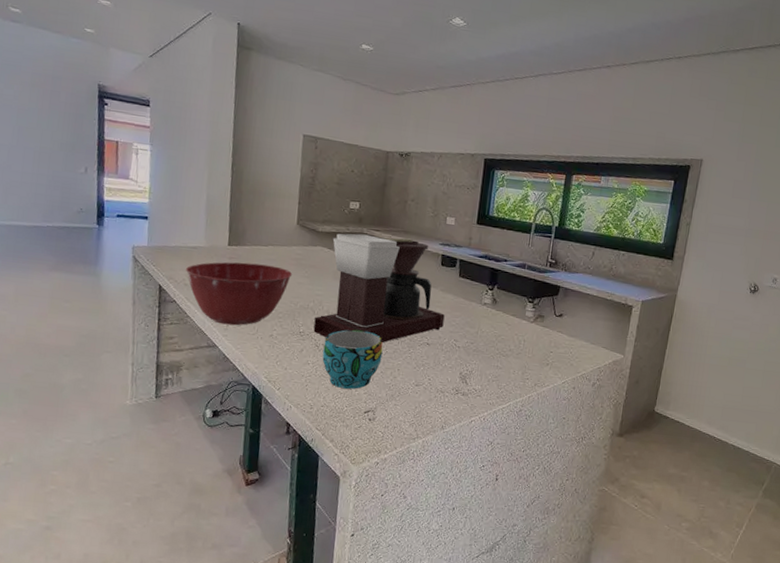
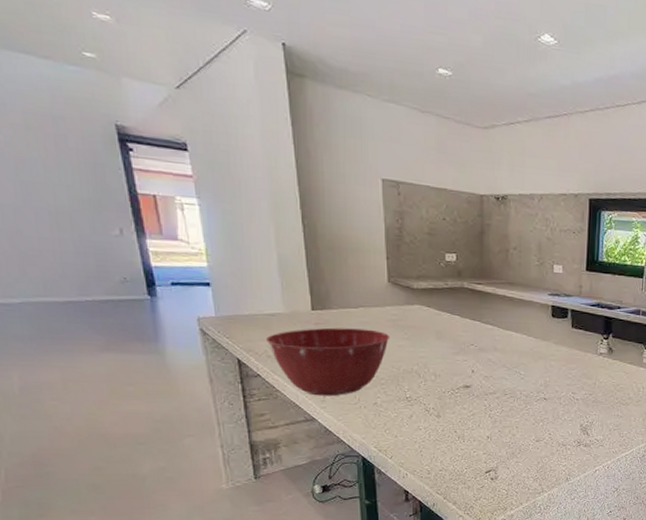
coffee maker: present [313,233,445,343] -> none [421,288,560,402]
cup: present [322,329,383,389] -> none [435,390,498,451]

